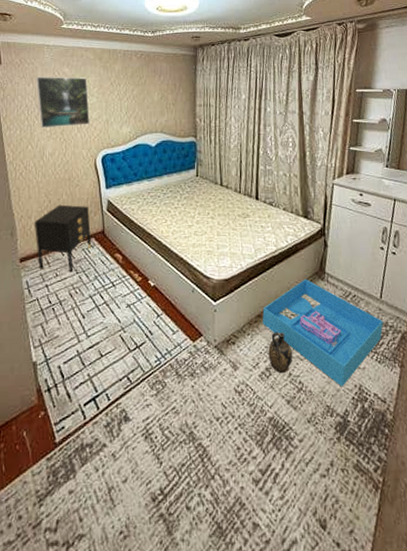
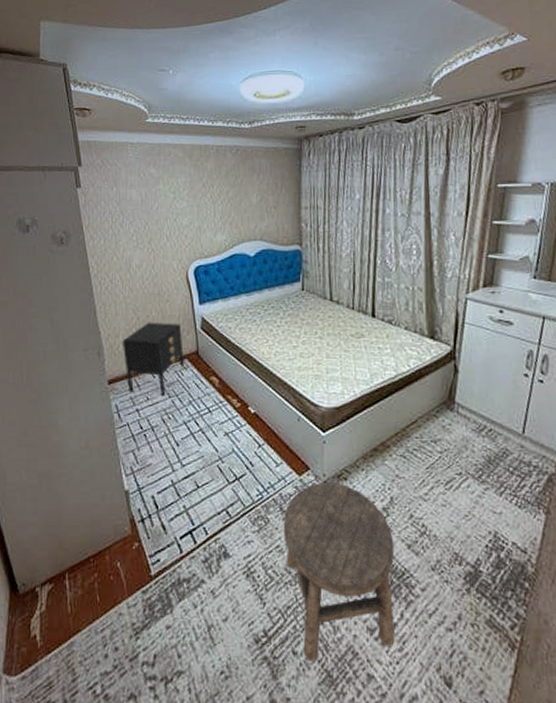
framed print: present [36,76,90,129] -> none [120,178,180,238]
stool: none [178,347,277,515] -> present [283,483,395,661]
storage bin: present [262,278,383,387] -> none [379,408,526,533]
ceramic jug: present [268,332,293,373] -> none [385,468,415,514]

